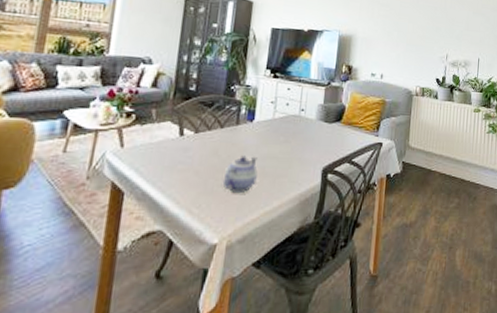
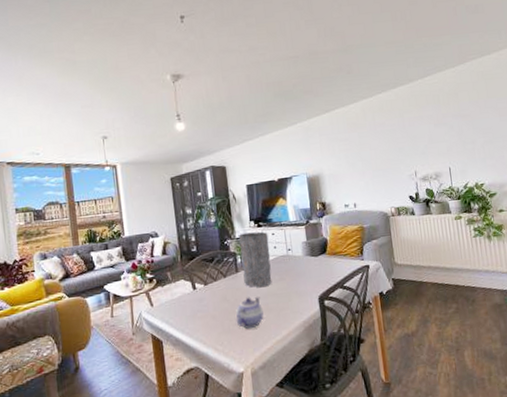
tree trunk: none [243,81,283,146] -> present [239,231,272,287]

